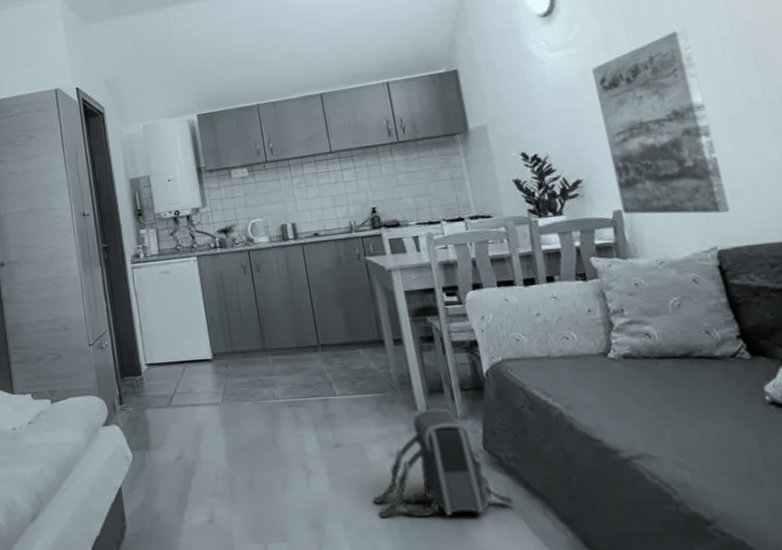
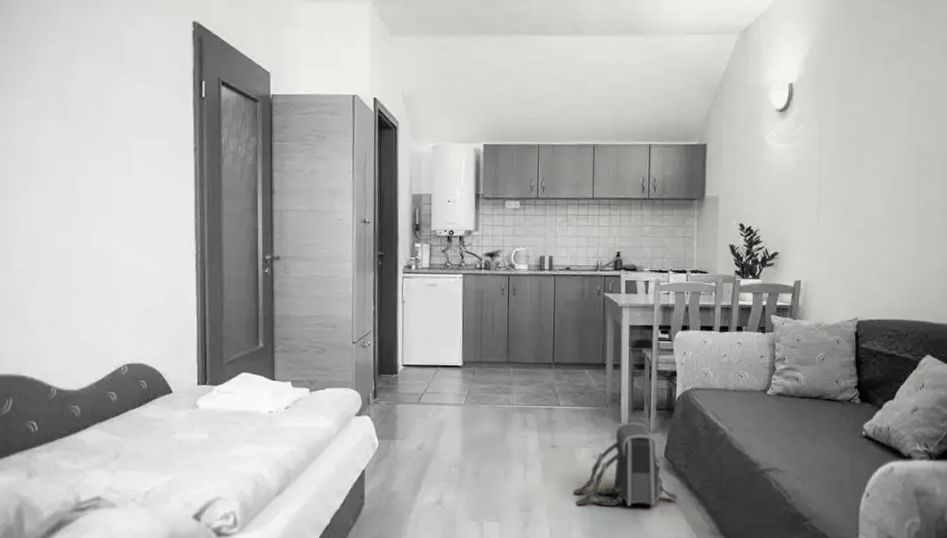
wall art: present [592,29,730,214] -> none [802,143,877,292]

